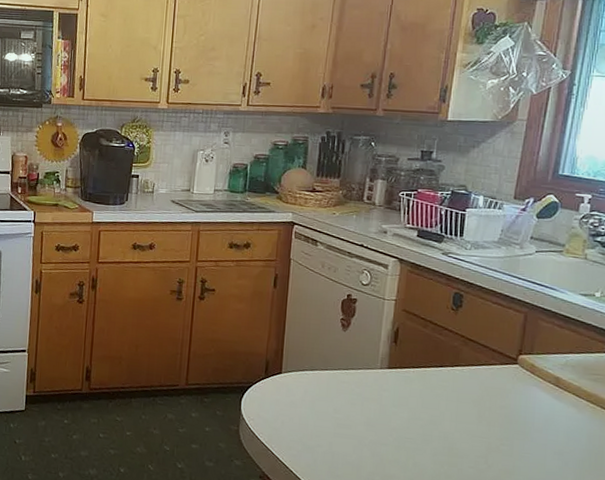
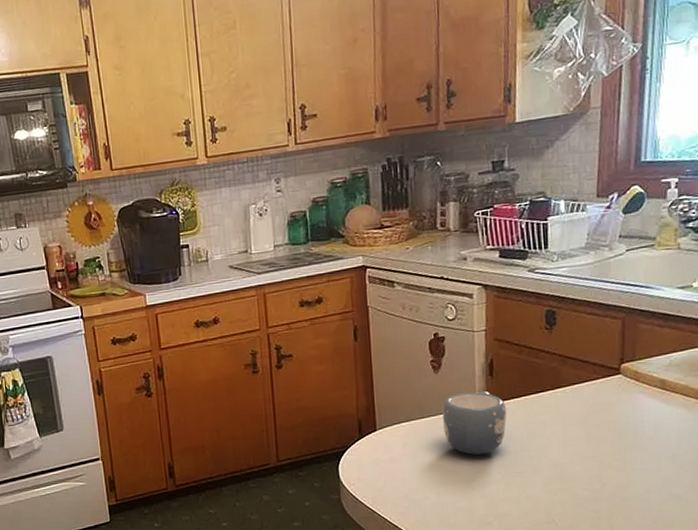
mug: none [344,353,406,415] -> present [441,390,507,455]

